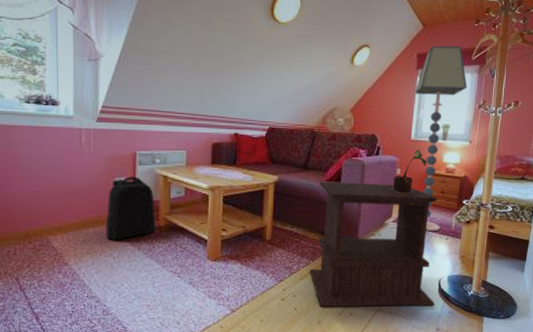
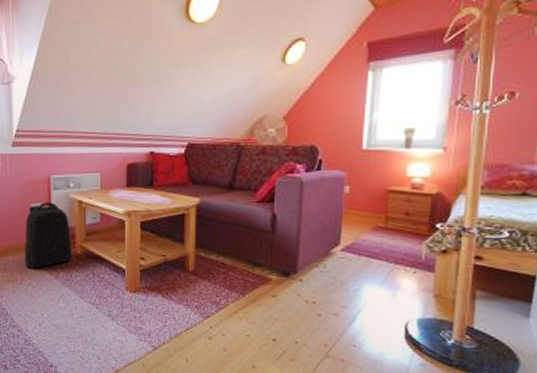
side table: present [309,181,438,307] -> none [240,203,401,355]
potted plant: present [391,149,427,194] -> none [338,161,384,216]
floor lamp: present [414,45,467,231] -> none [365,27,438,262]

